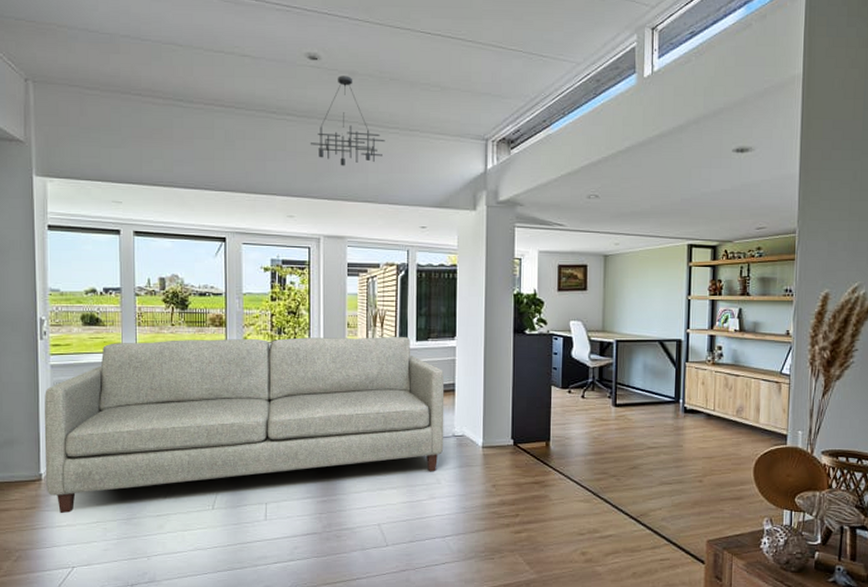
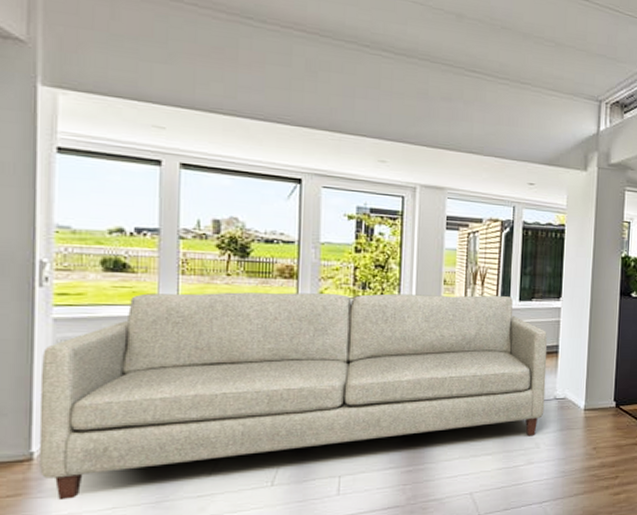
chandelier: present [310,76,385,166] -> none [408,16,494,113]

